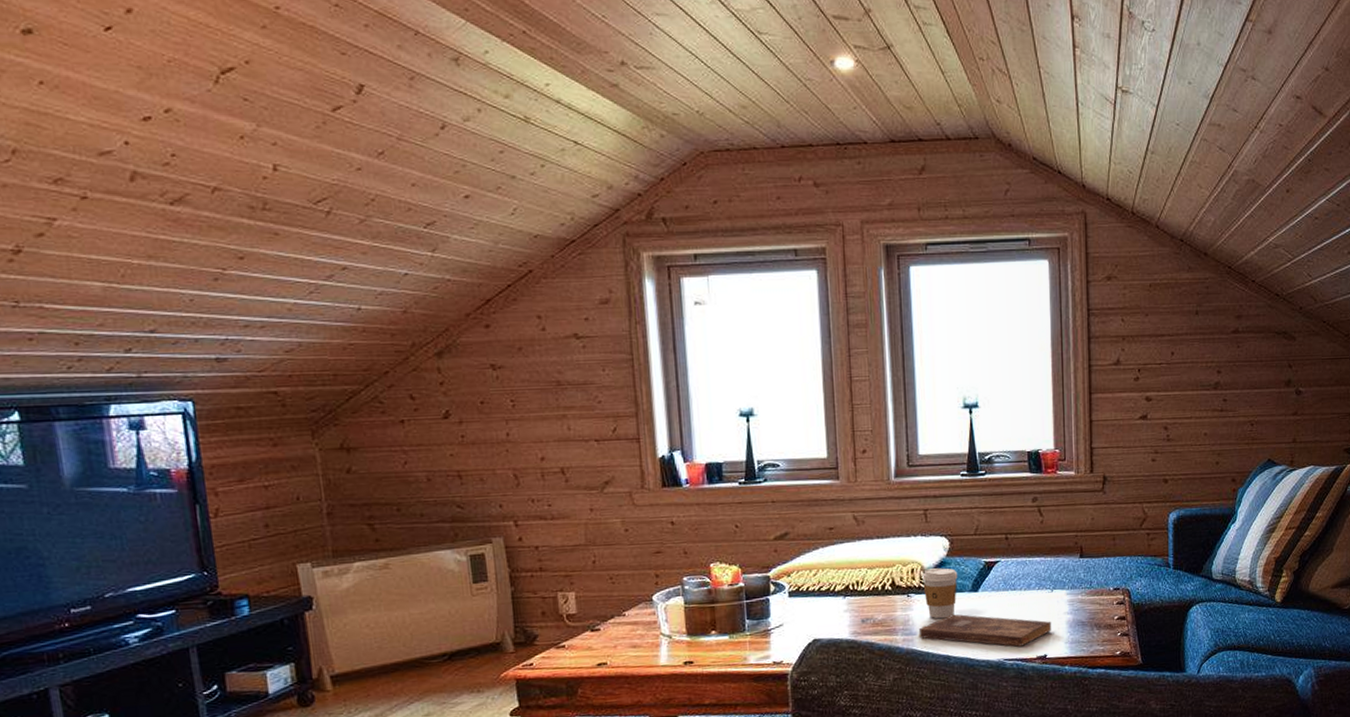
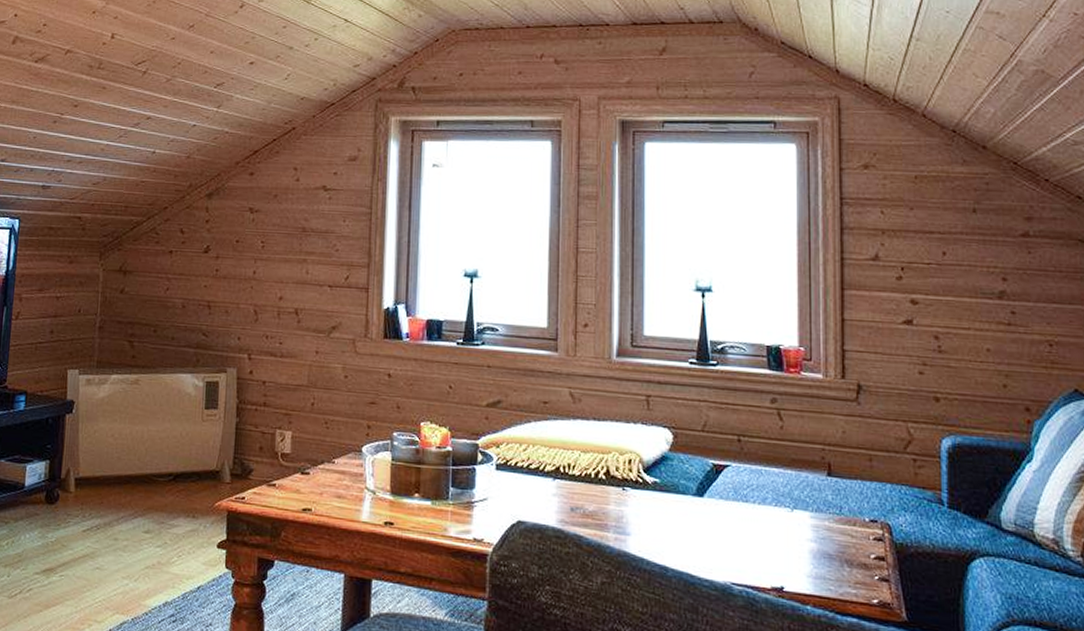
bible: present [918,614,1052,647] -> none [633,518,791,571]
coffee cup: present [922,568,958,619] -> none [641,462,681,522]

